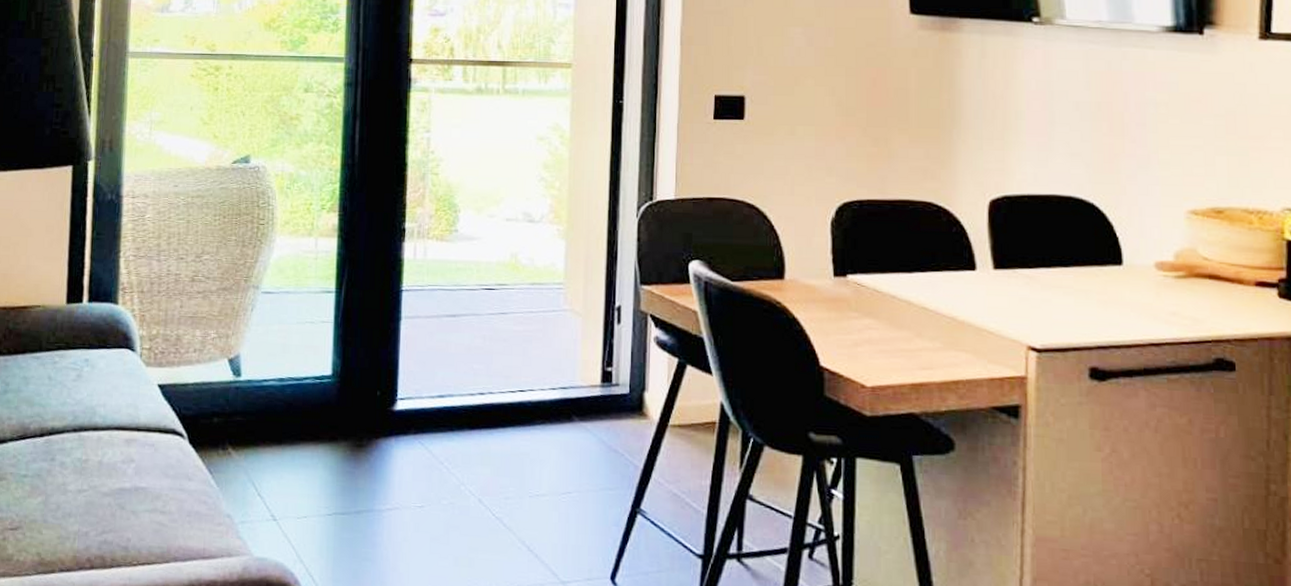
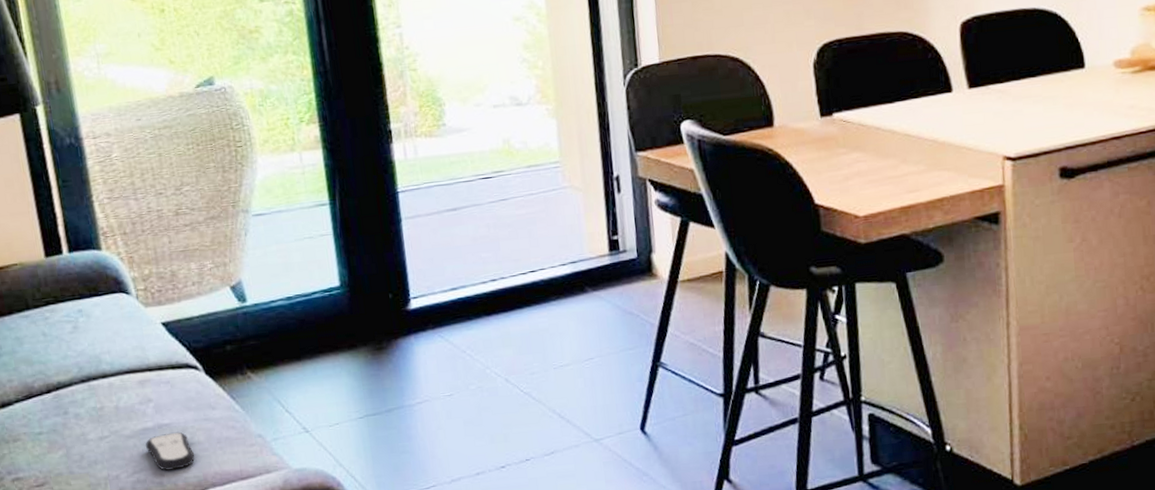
remote control: none [119,497,164,537] -> present [146,432,195,471]

